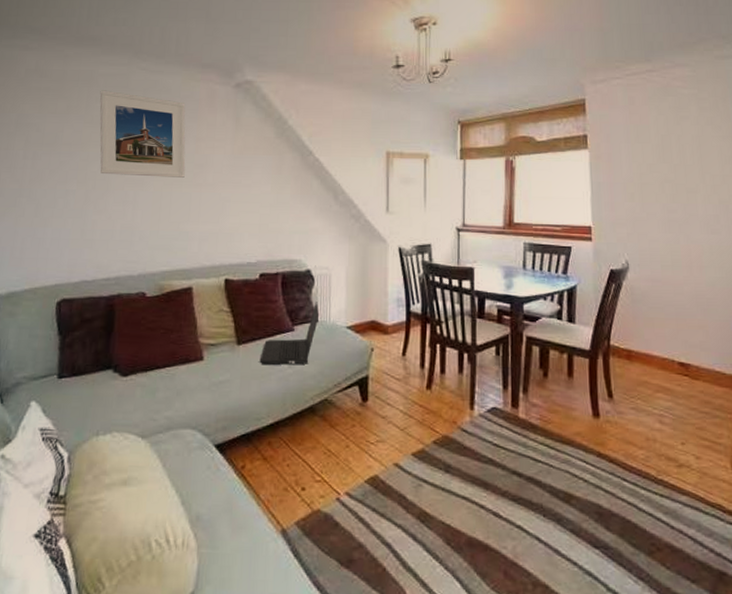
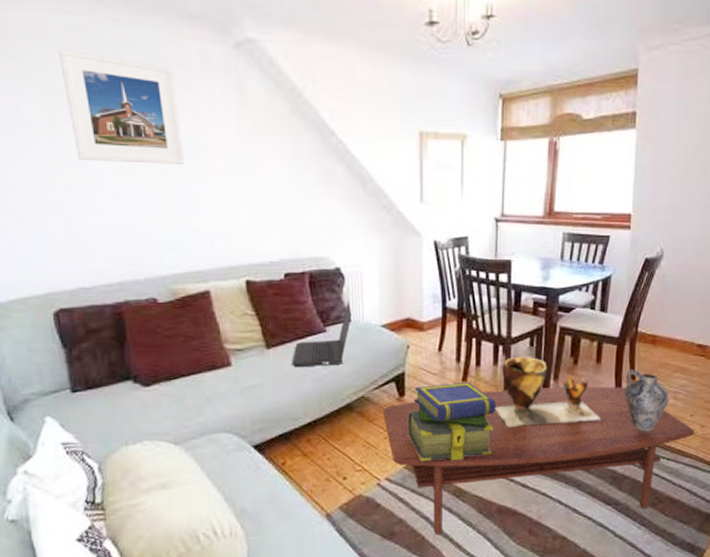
coffee table: none [346,401,689,568] -> present [383,386,694,535]
stack of books: none [369,389,463,478] -> present [407,381,497,462]
clay pot: none [462,365,578,444] -> present [495,356,601,428]
ceramic jug: none [602,386,654,459] -> present [625,369,669,431]

